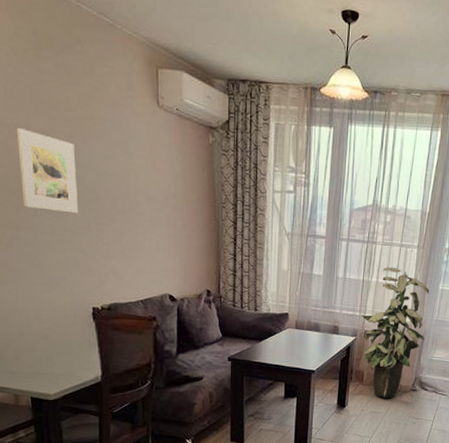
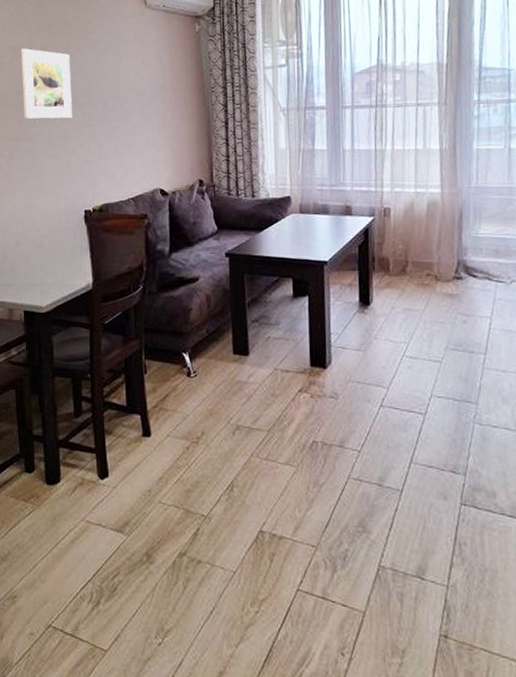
indoor plant: present [361,267,430,398] -> none [378,130,464,290]

